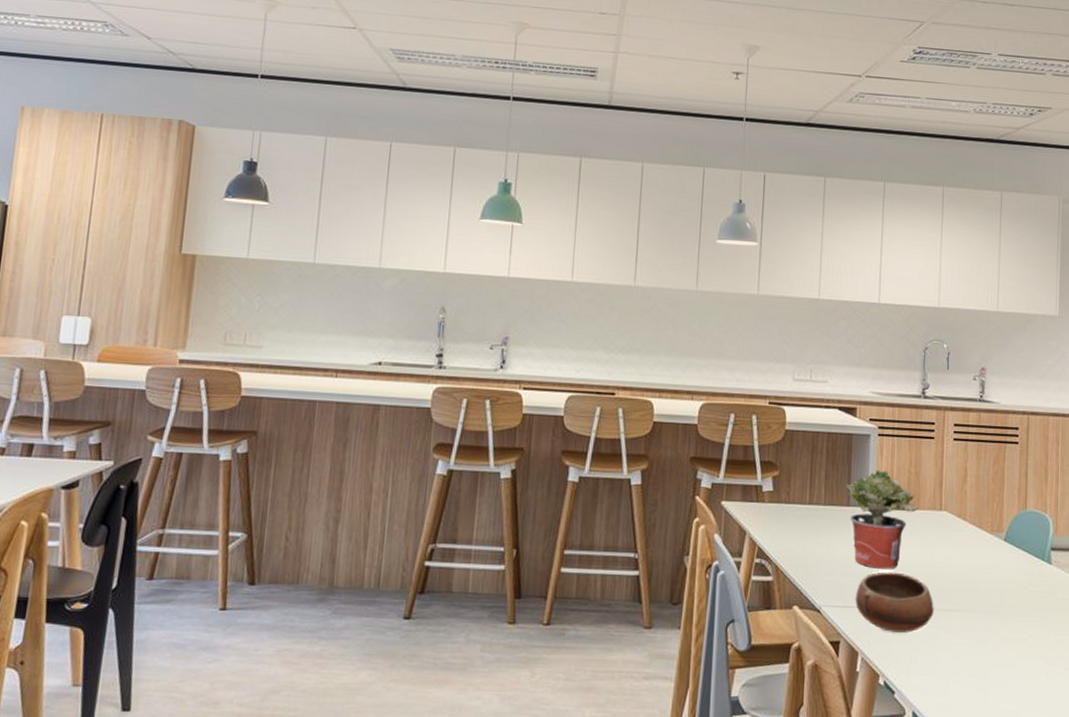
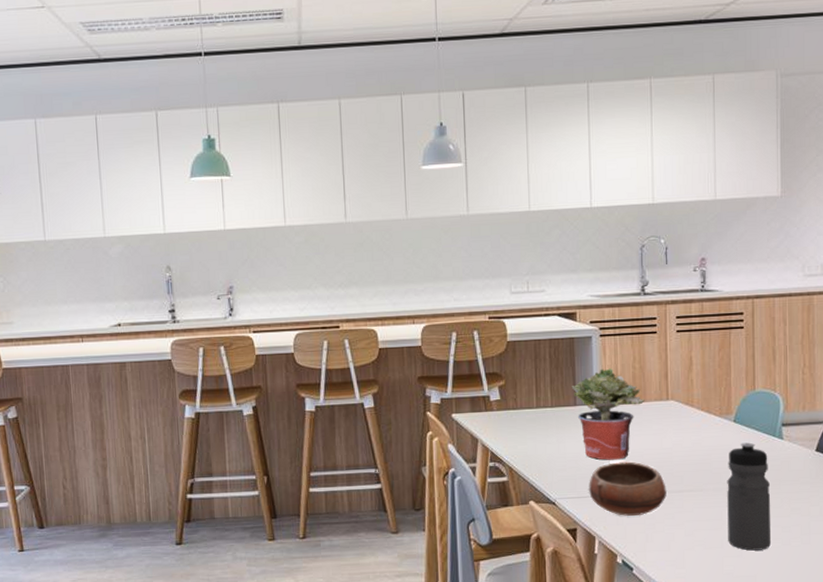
water bottle: none [993,564,1037,684] -> present [727,442,770,551]

